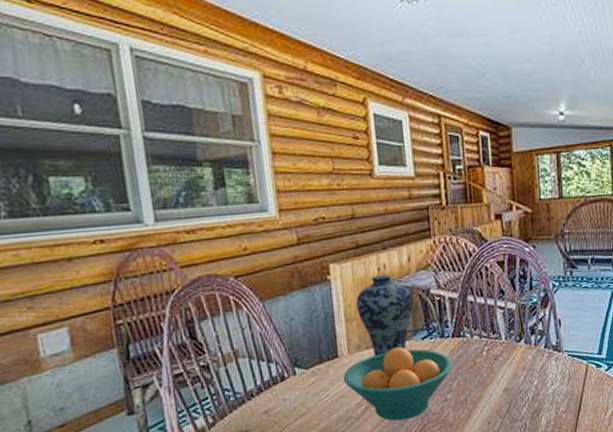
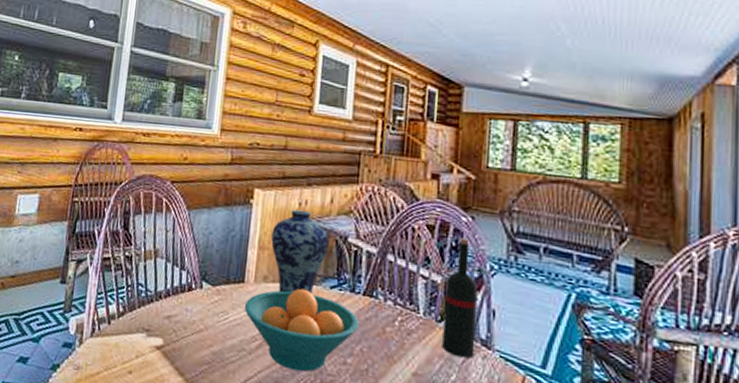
wine bottle: none [520,266,549,366] -> present [442,238,477,359]

